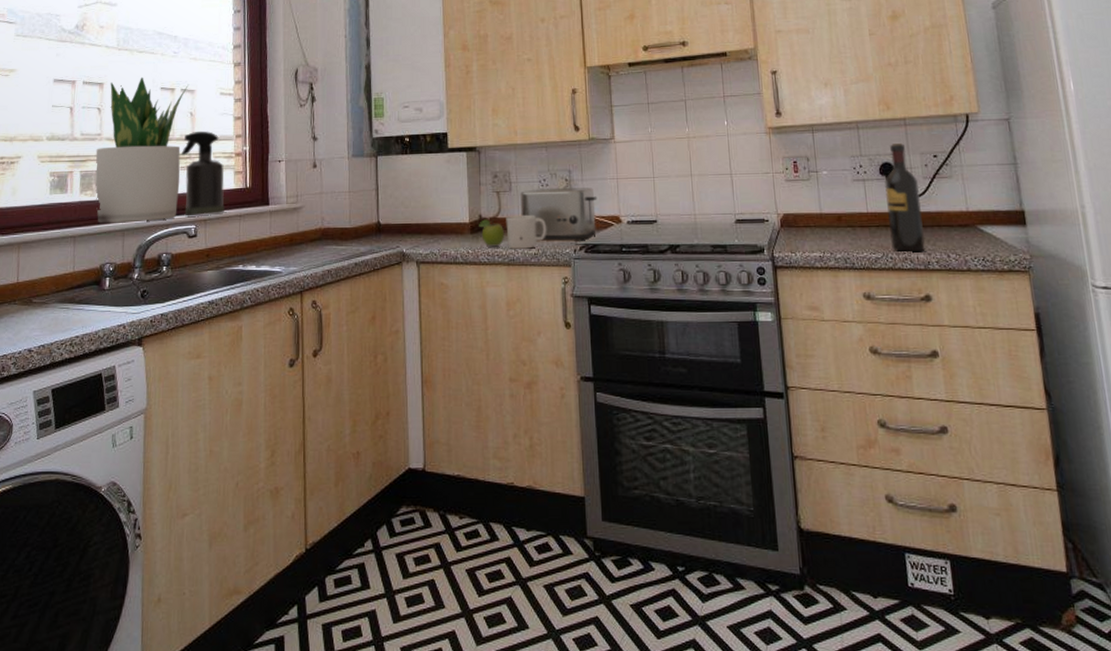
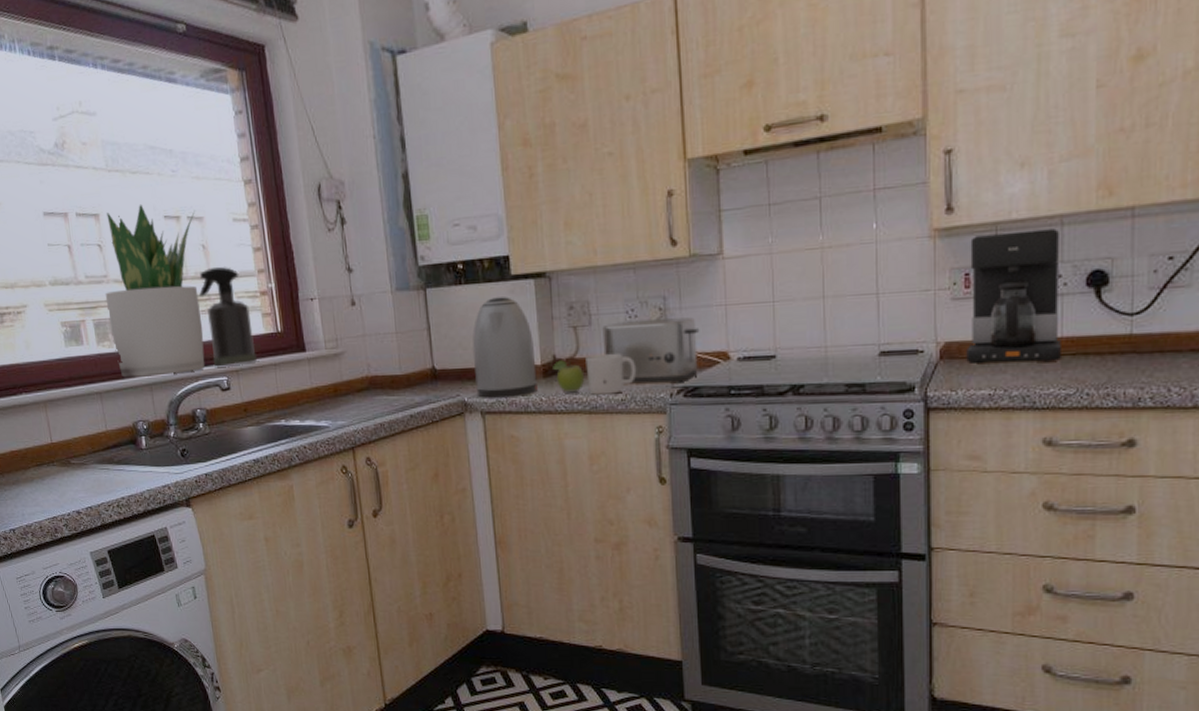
kettle: none [412,165,465,251] -> present [472,297,538,400]
coffee maker: none [795,131,869,233] -> present [966,228,1061,363]
wine bottle: present [884,143,926,253] -> none [1089,242,1140,387]

